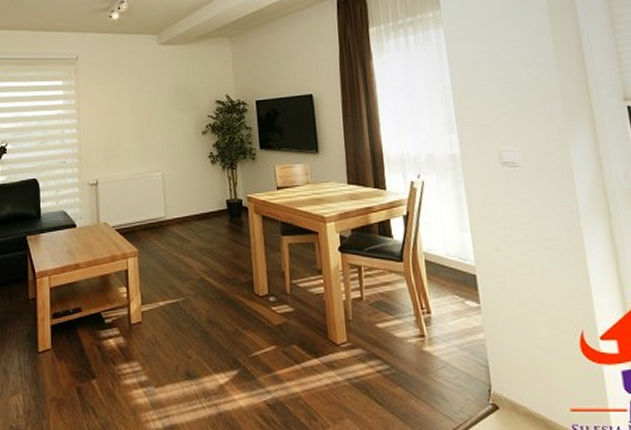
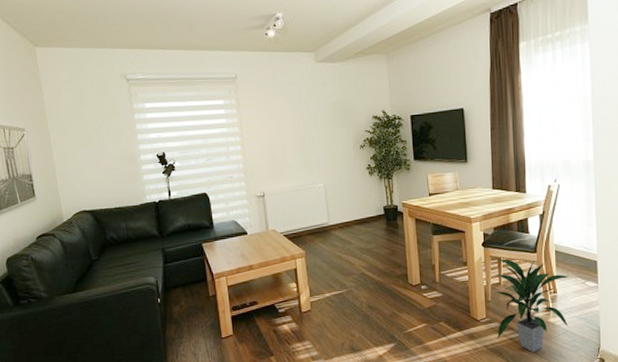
indoor plant: none [355,267,449,391] -> present [494,259,570,352]

